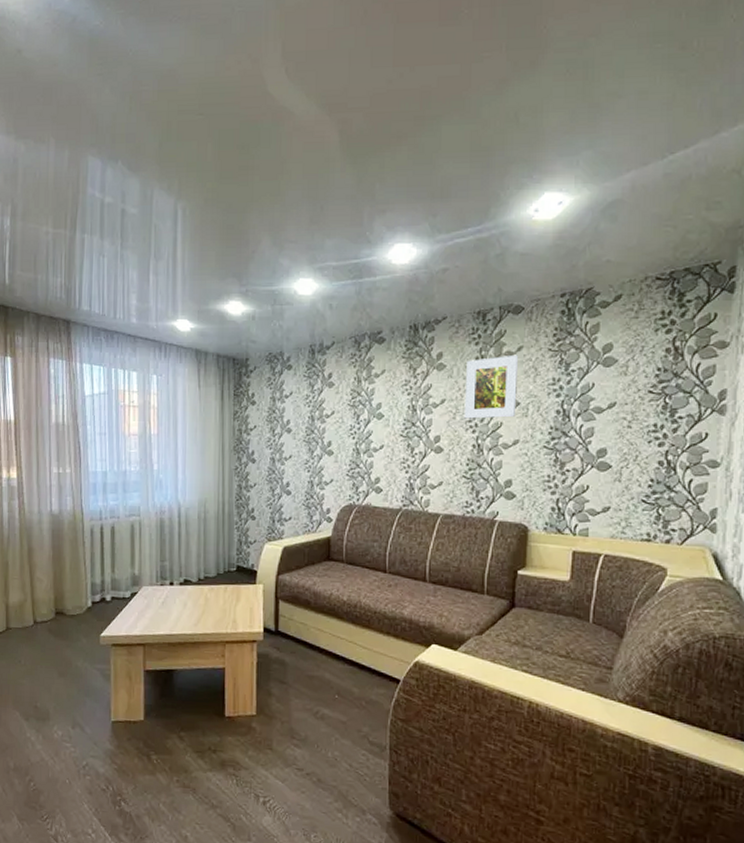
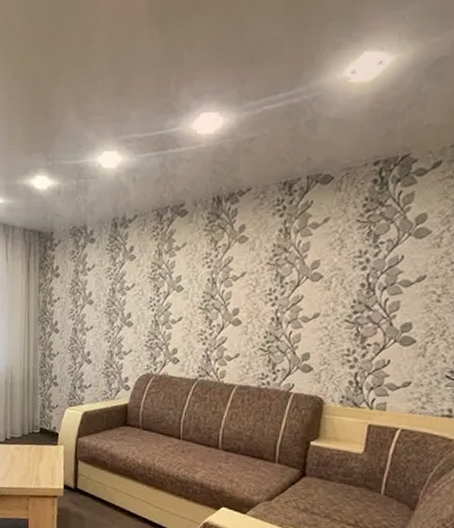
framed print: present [464,354,519,419] -> none [264,226,325,292]

